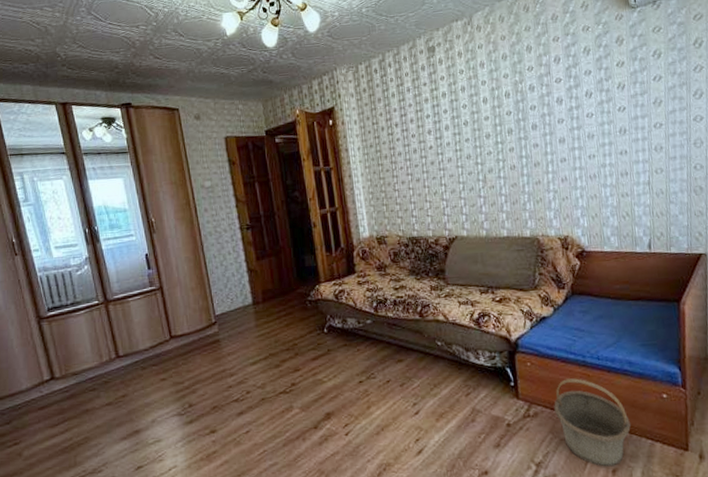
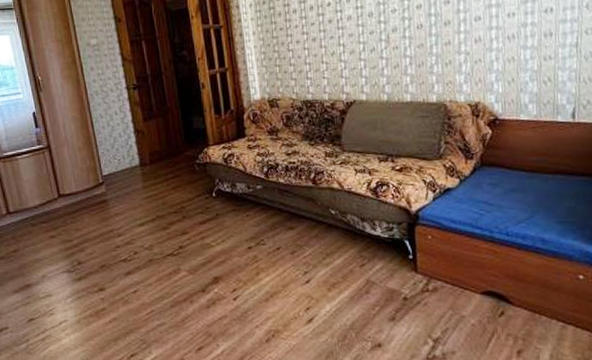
basket: present [554,378,631,467] -> none [455,254,540,347]

